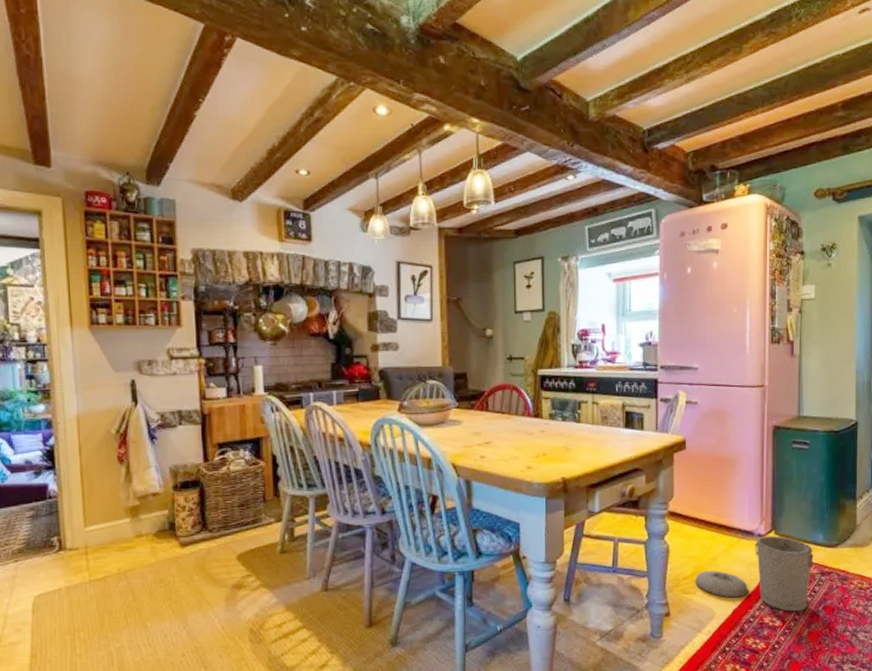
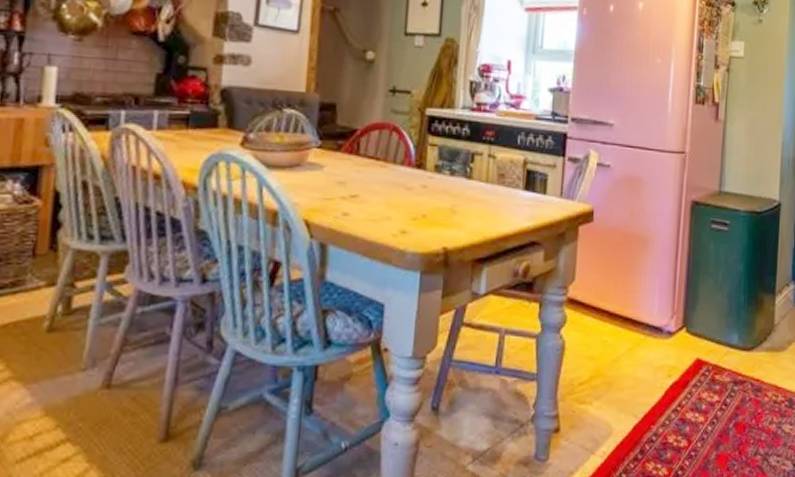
trash can: present [695,535,814,612] -> none [592,334,727,430]

